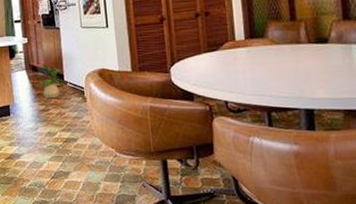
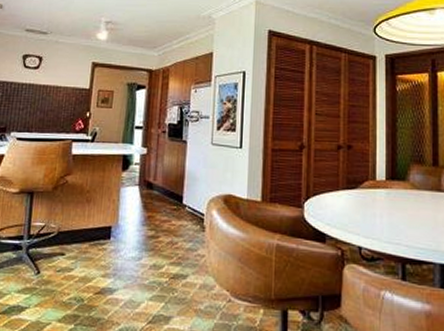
house plant: present [40,64,64,99] -> none [154,181,183,224]

